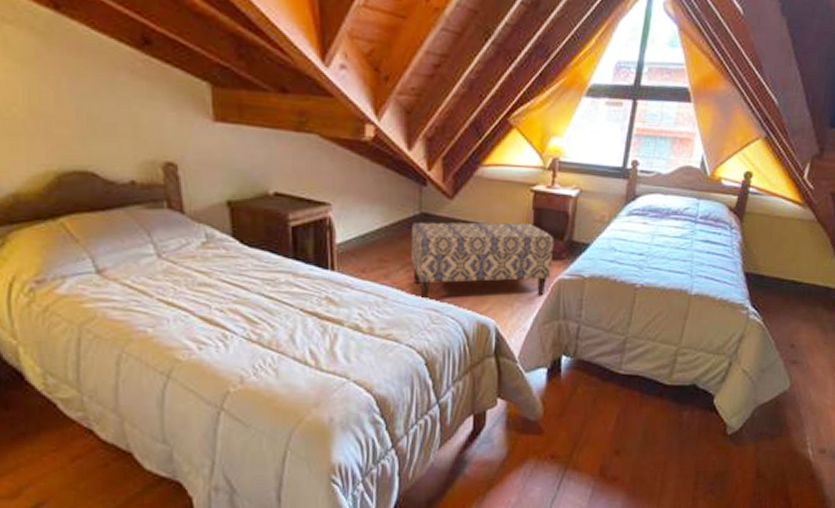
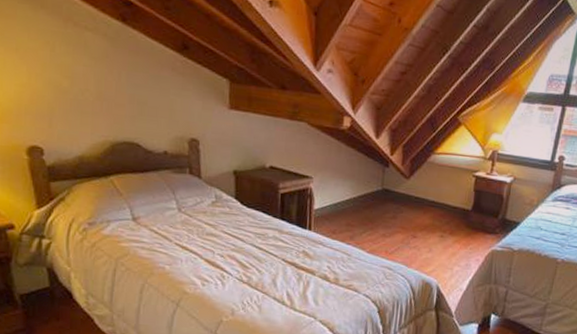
bench: present [410,221,555,301] -> none [372,196,490,263]

